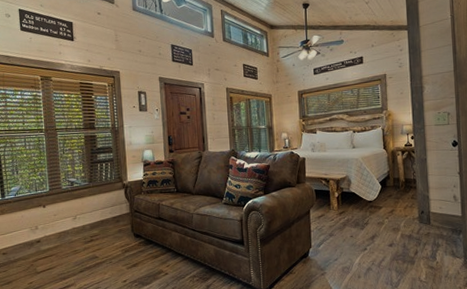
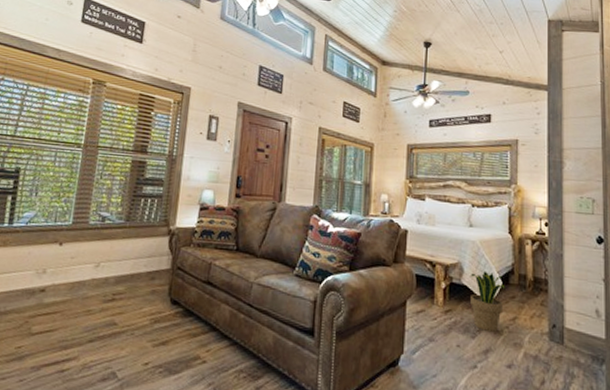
potted plant: none [356,179,384,223] -> present [470,271,505,332]

